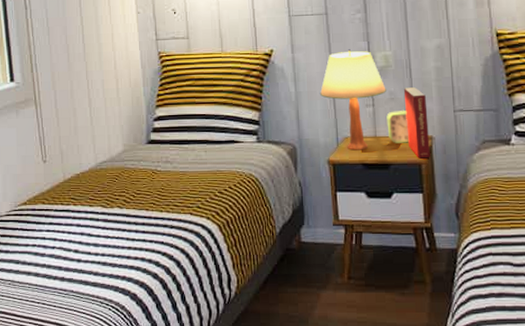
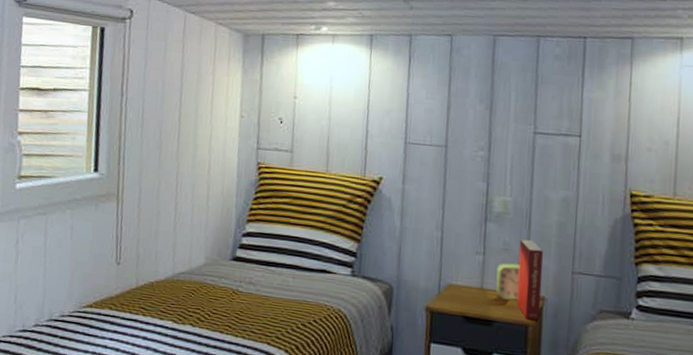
table lamp: present [319,49,386,151] -> none [426,188,501,302]

